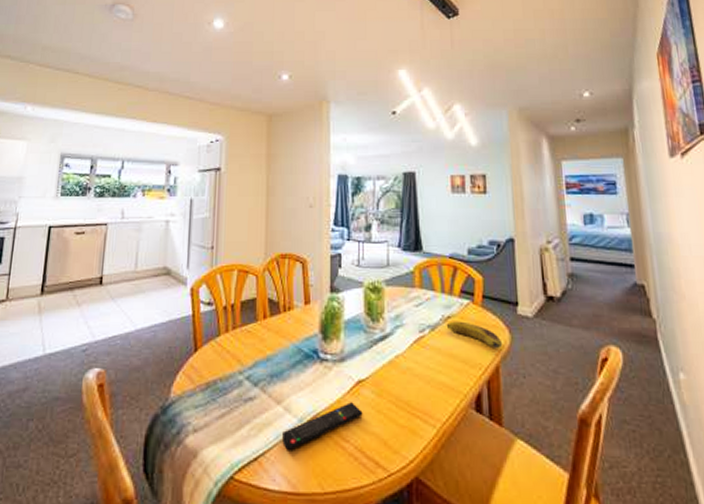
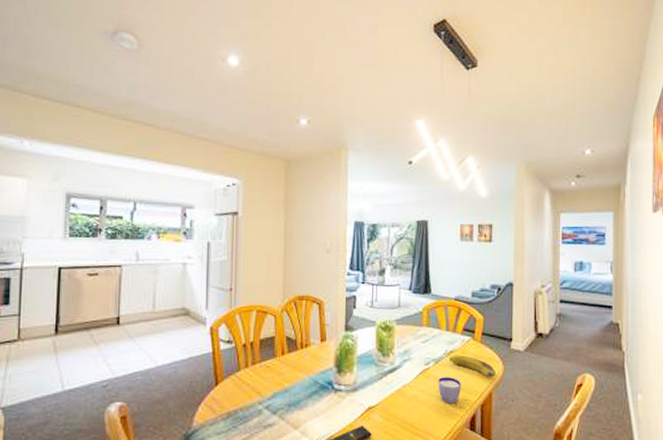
cup: none [435,347,462,380] -> present [438,377,461,405]

